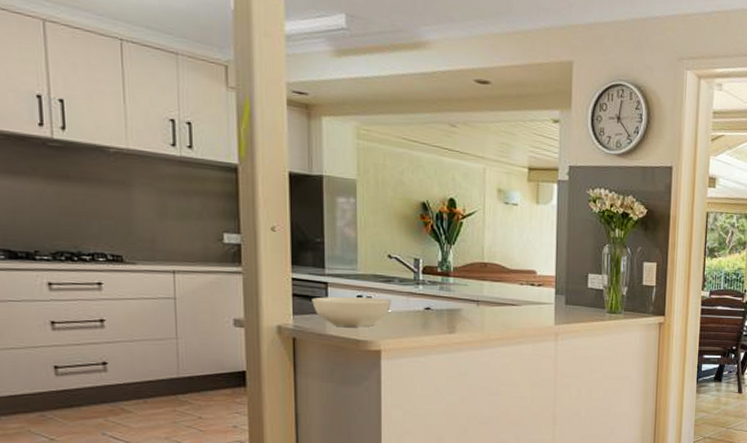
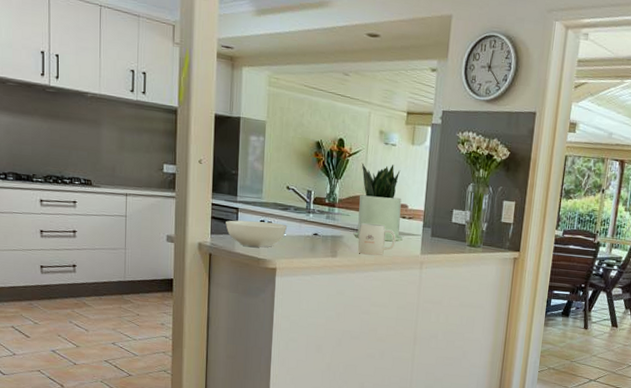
planter: none [473,225,533,313] -> present [353,162,403,242]
mug: none [480,293,525,329] -> present [357,223,396,256]

